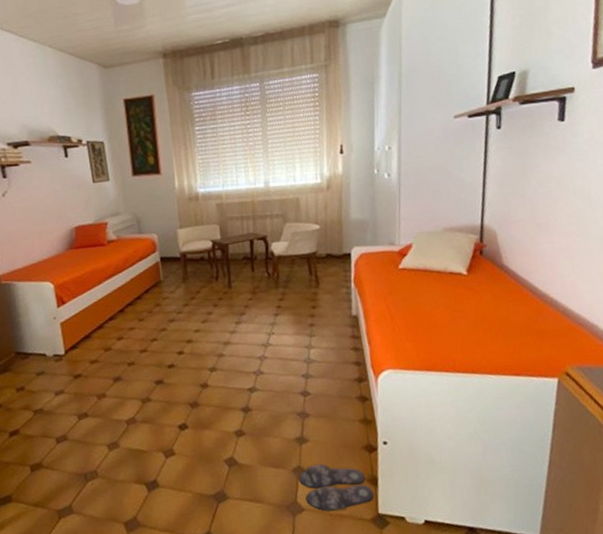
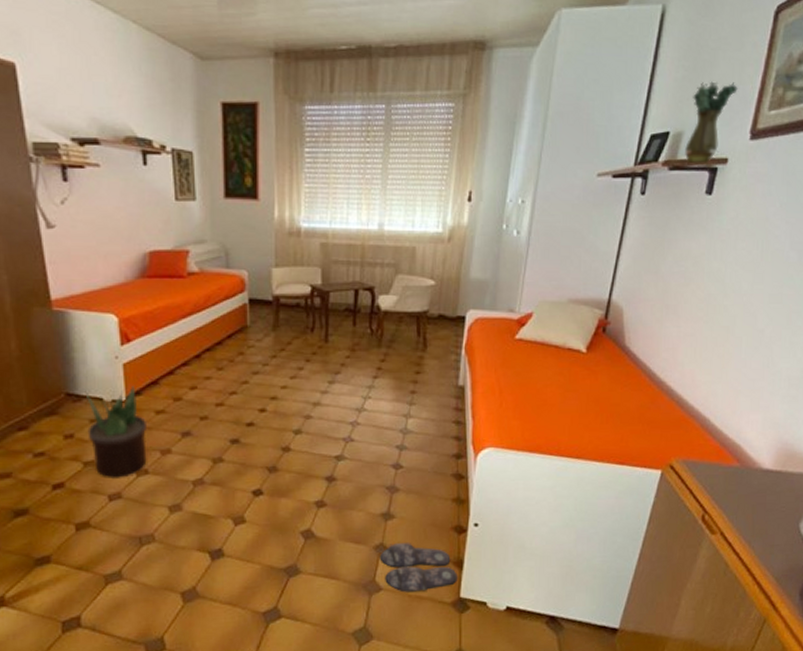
planter: none [31,340,86,423] -> present [85,385,148,478]
vase: none [532,21,573,97] -> present [685,81,738,165]

